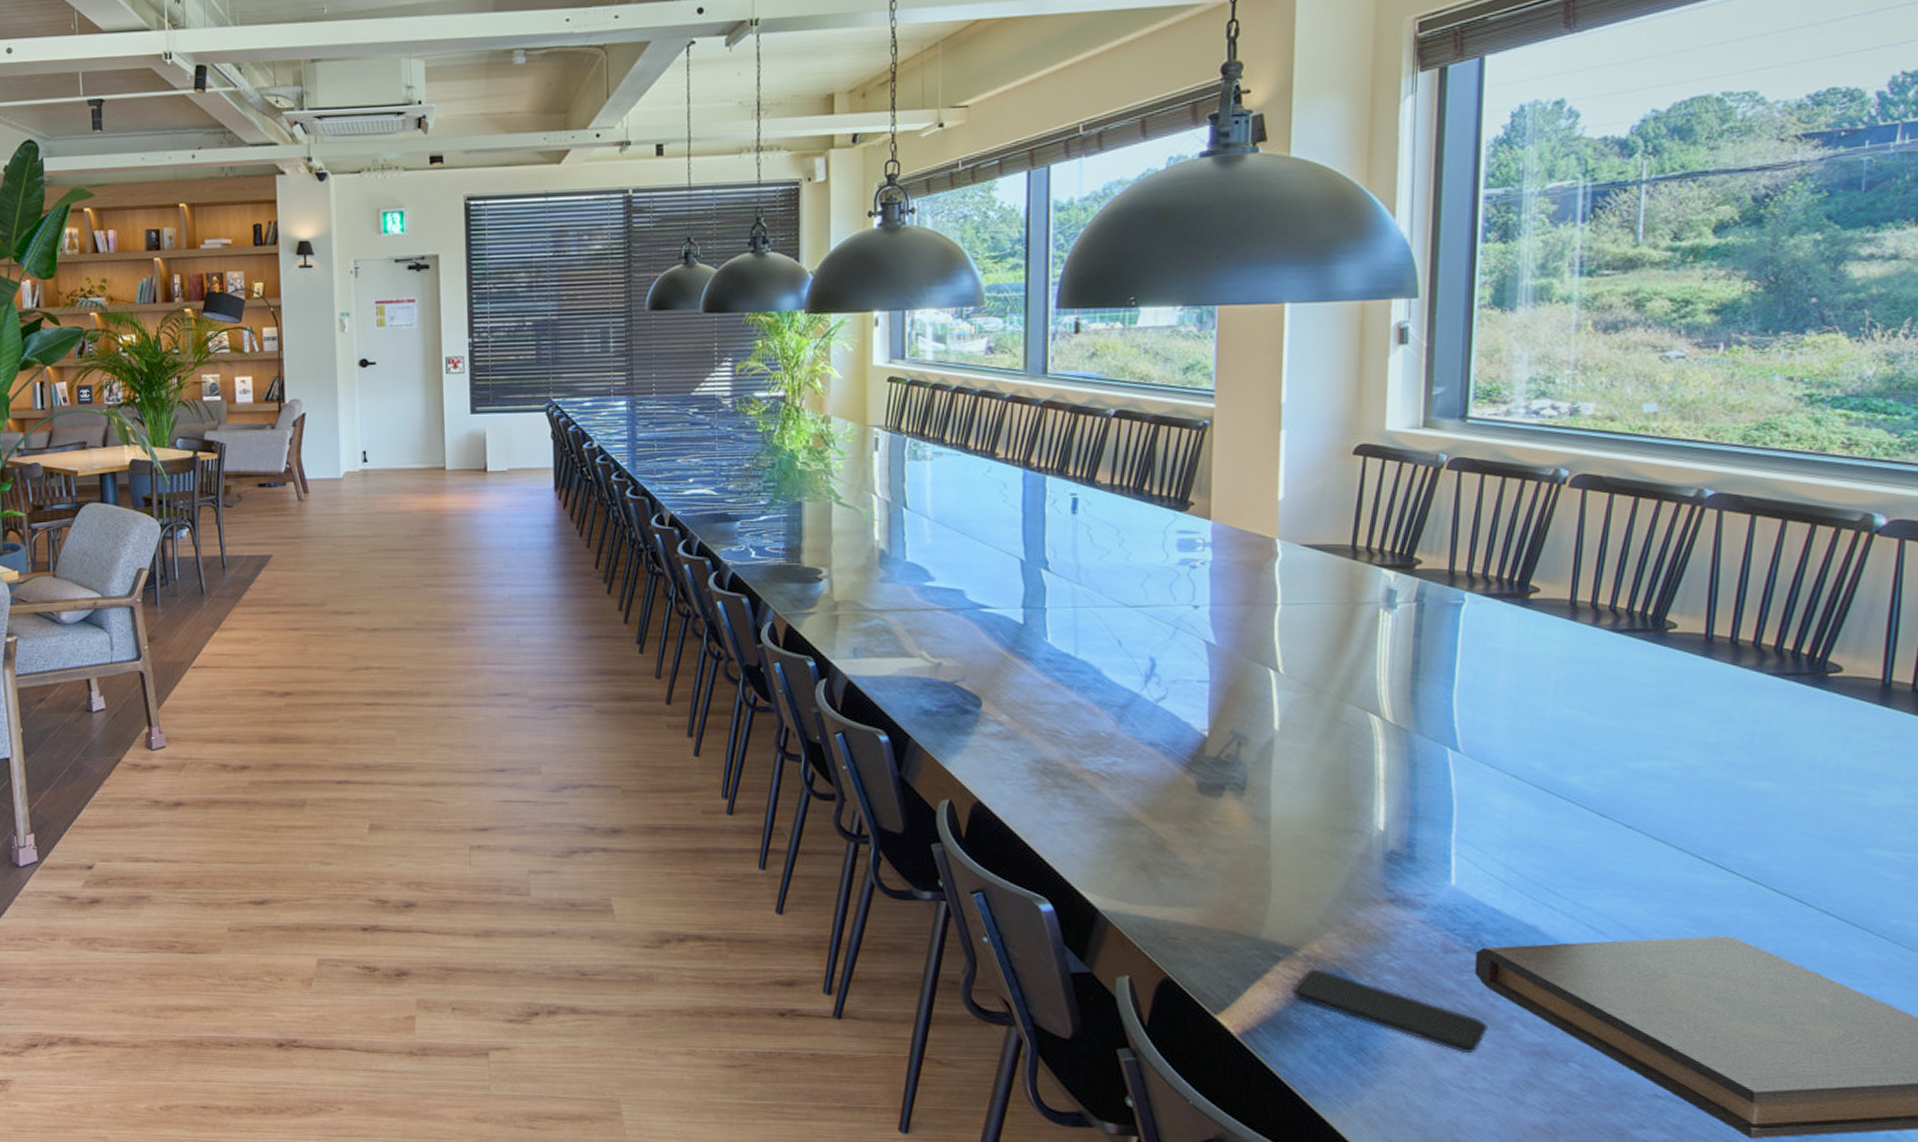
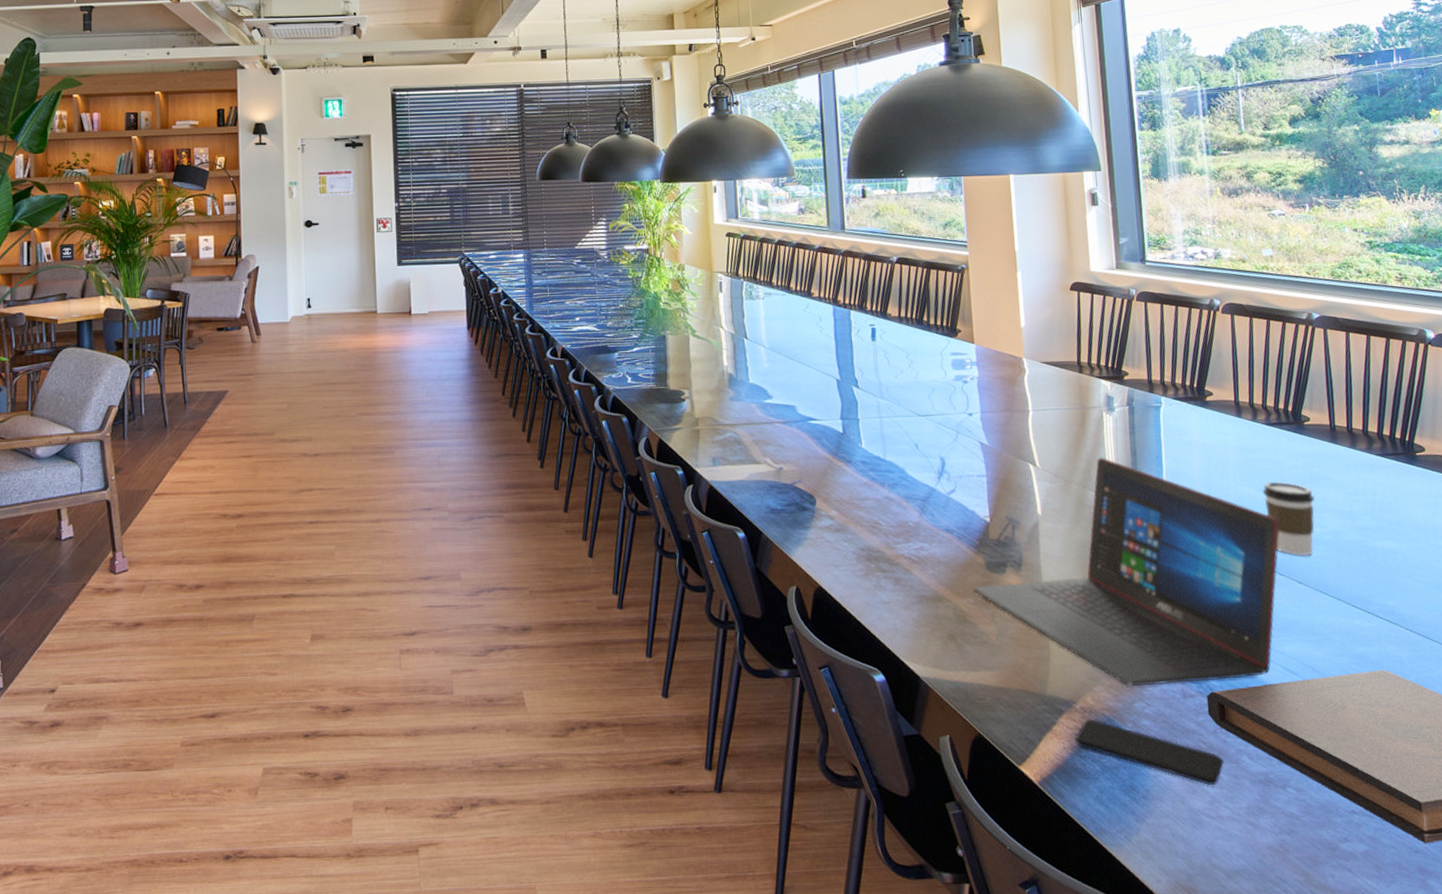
laptop: none [1179,664,1611,936] -> present [974,457,1280,686]
coffee cup: none [1592,702,1667,795] -> present [1262,481,1315,557]

